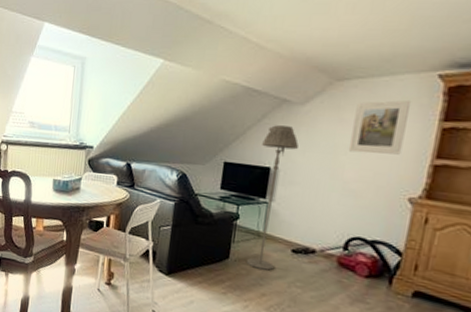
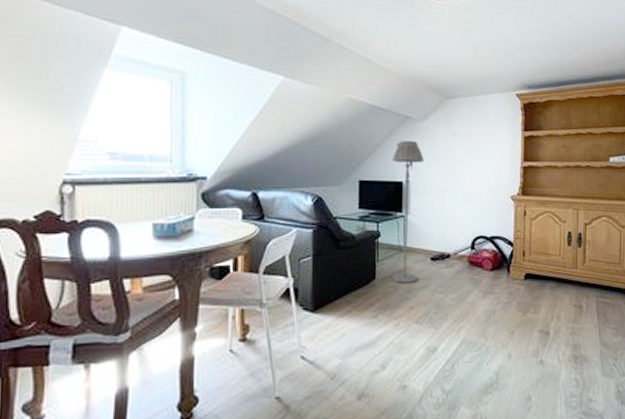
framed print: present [348,100,411,155] -> none [463,115,502,161]

